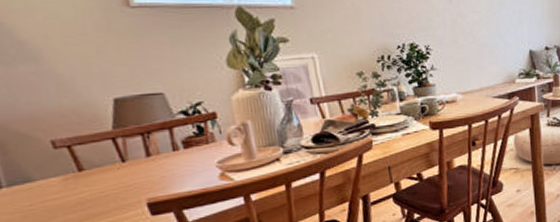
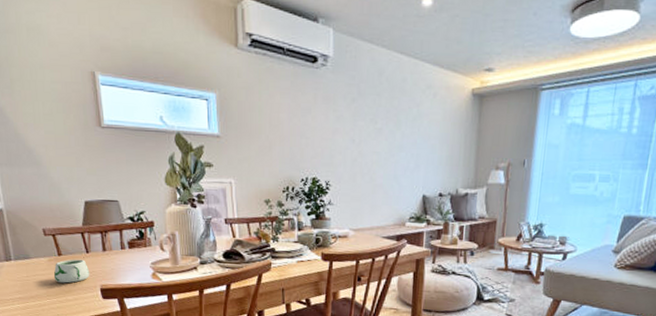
mug: none [73,171,130,206] -> present [53,259,90,284]

